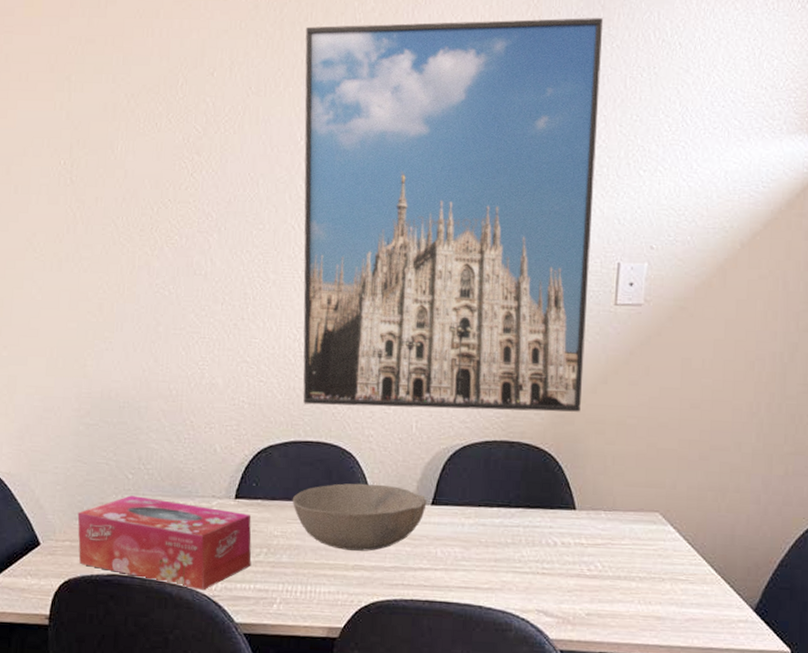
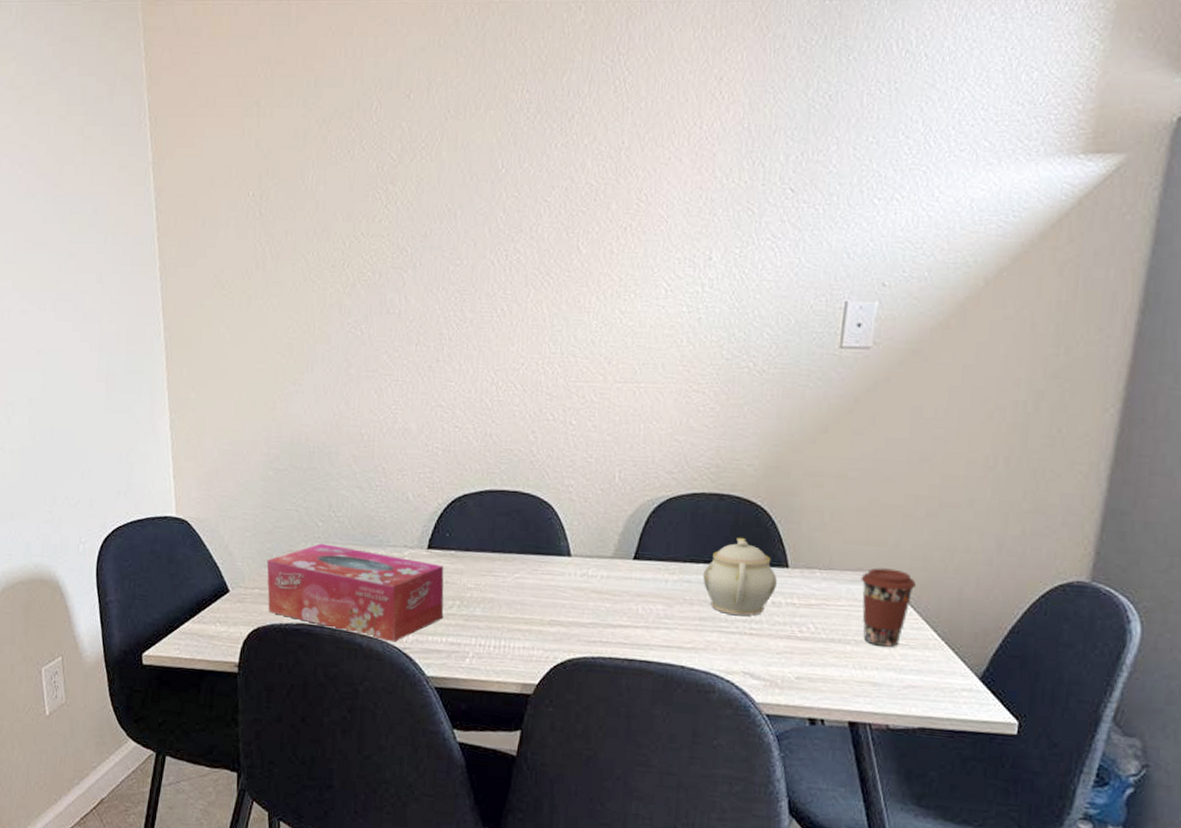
bowl: present [292,483,427,551] -> none [486,535,629,607]
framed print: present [303,18,604,412] -> none [500,27,840,464]
teapot: none [497,481,565,557] -> present [703,537,777,616]
coffee cup: none [642,508,693,583] -> present [861,567,917,647]

